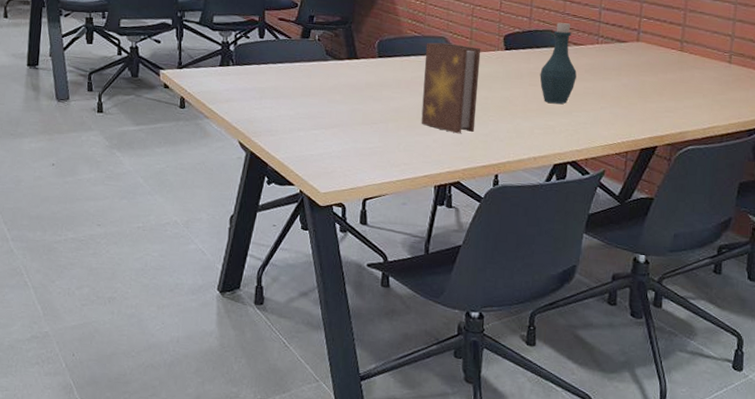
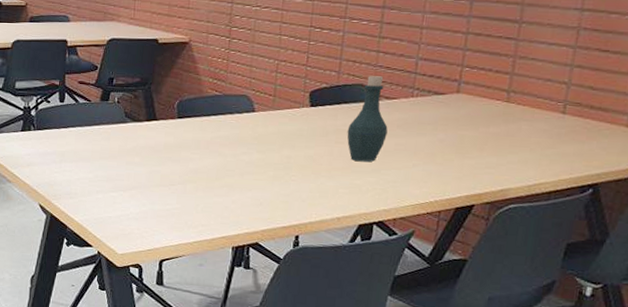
book: present [421,42,481,134] -> none [220,100,285,195]

